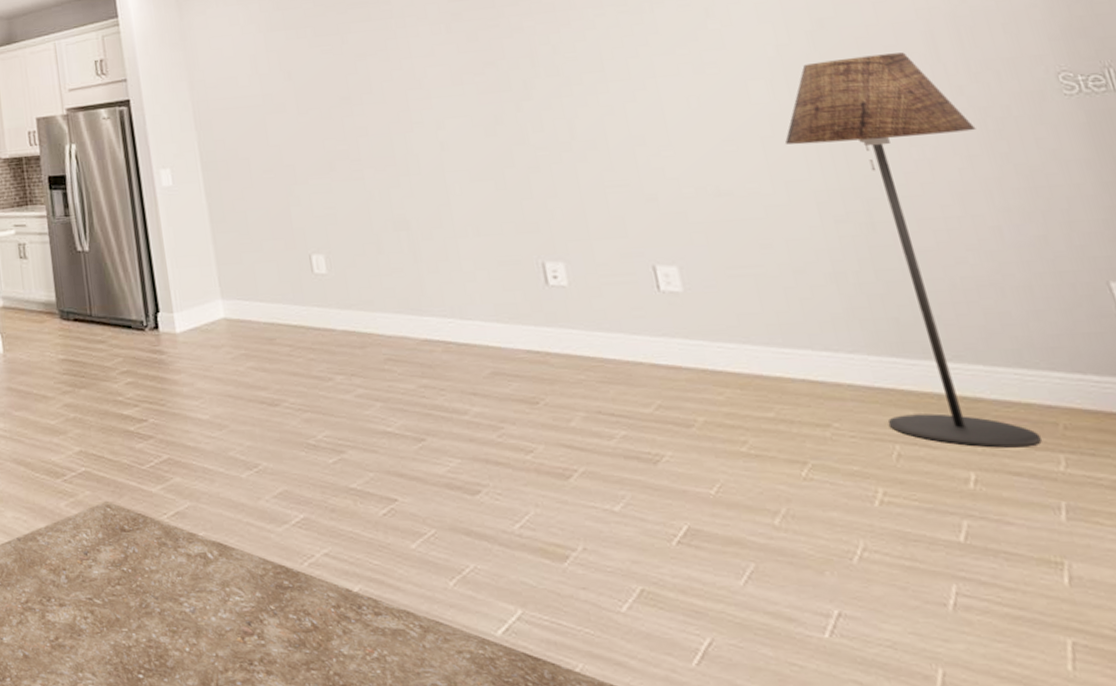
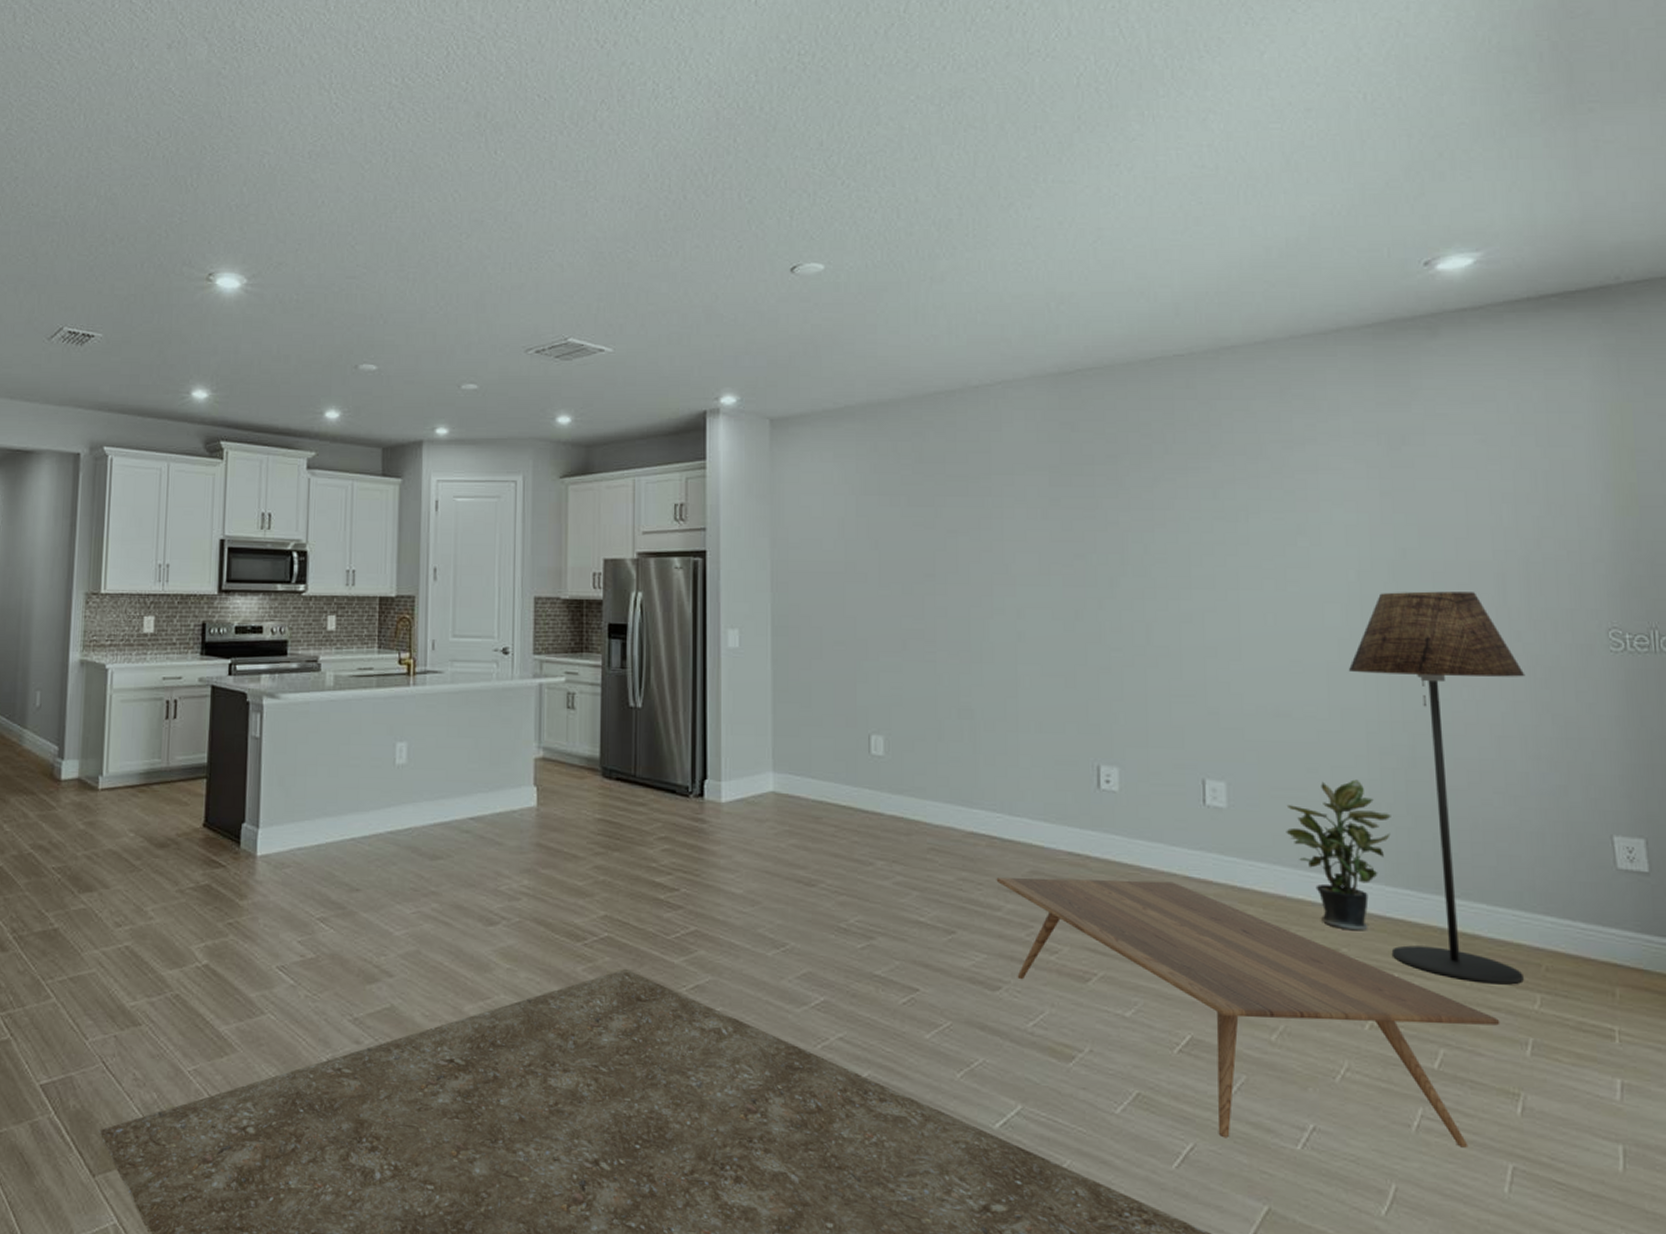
coffee table: none [457,370,1025,629] -> present [996,877,1500,1148]
potted plant: none [745,250,863,405] -> present [1286,779,1391,931]

